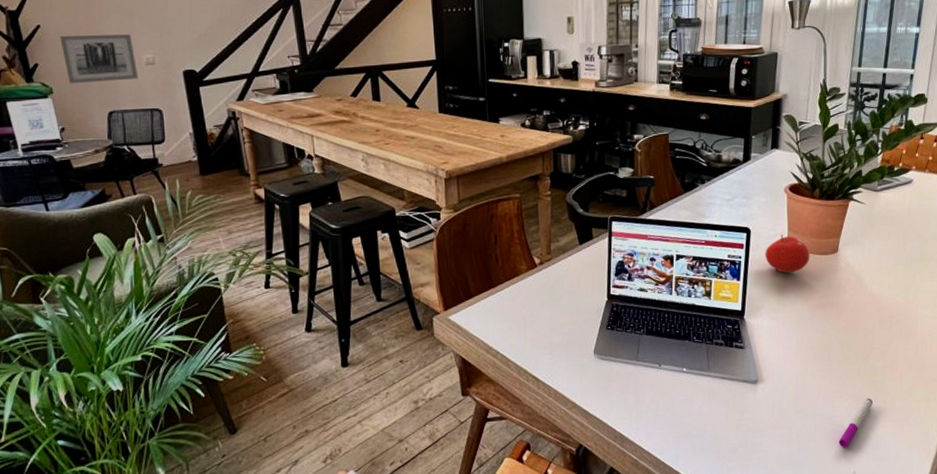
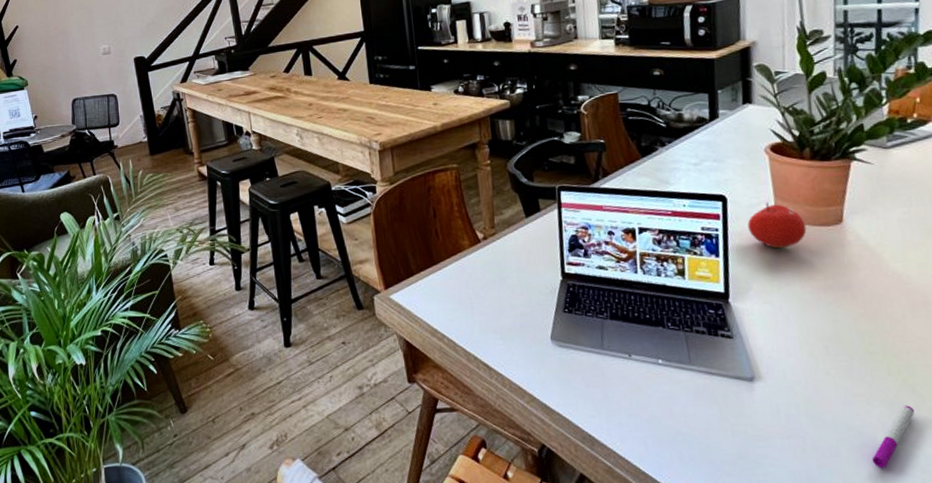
wall art: present [60,34,139,84] -> none [34,28,97,76]

